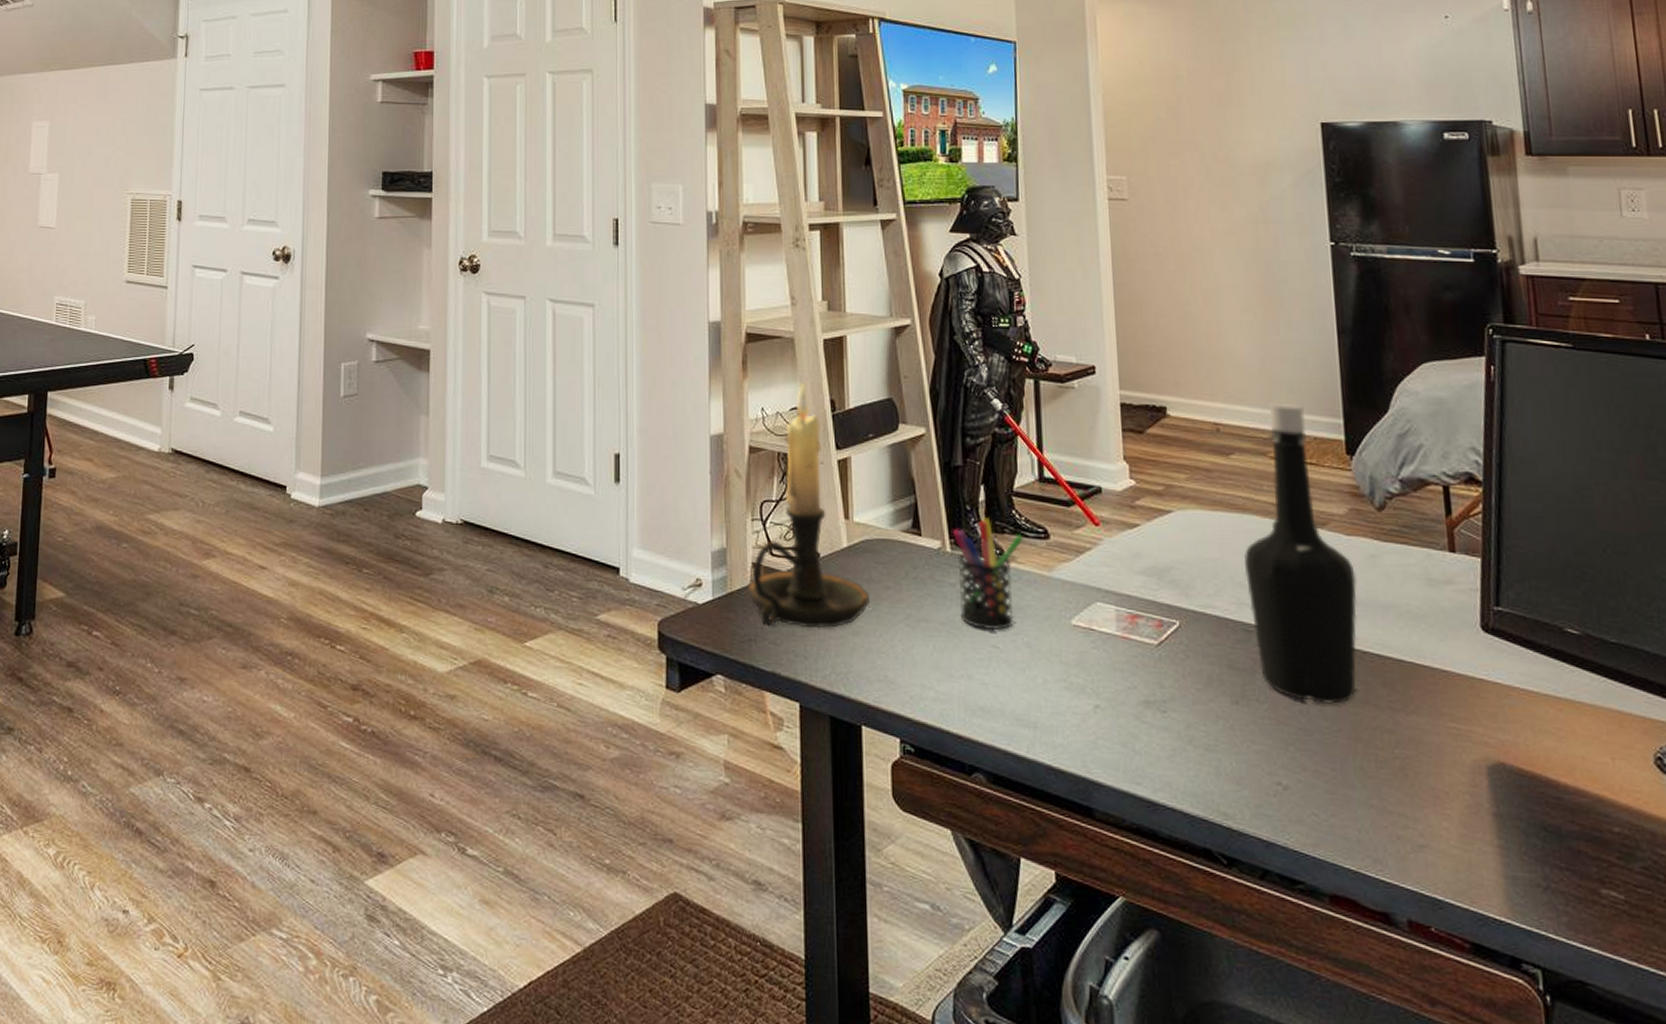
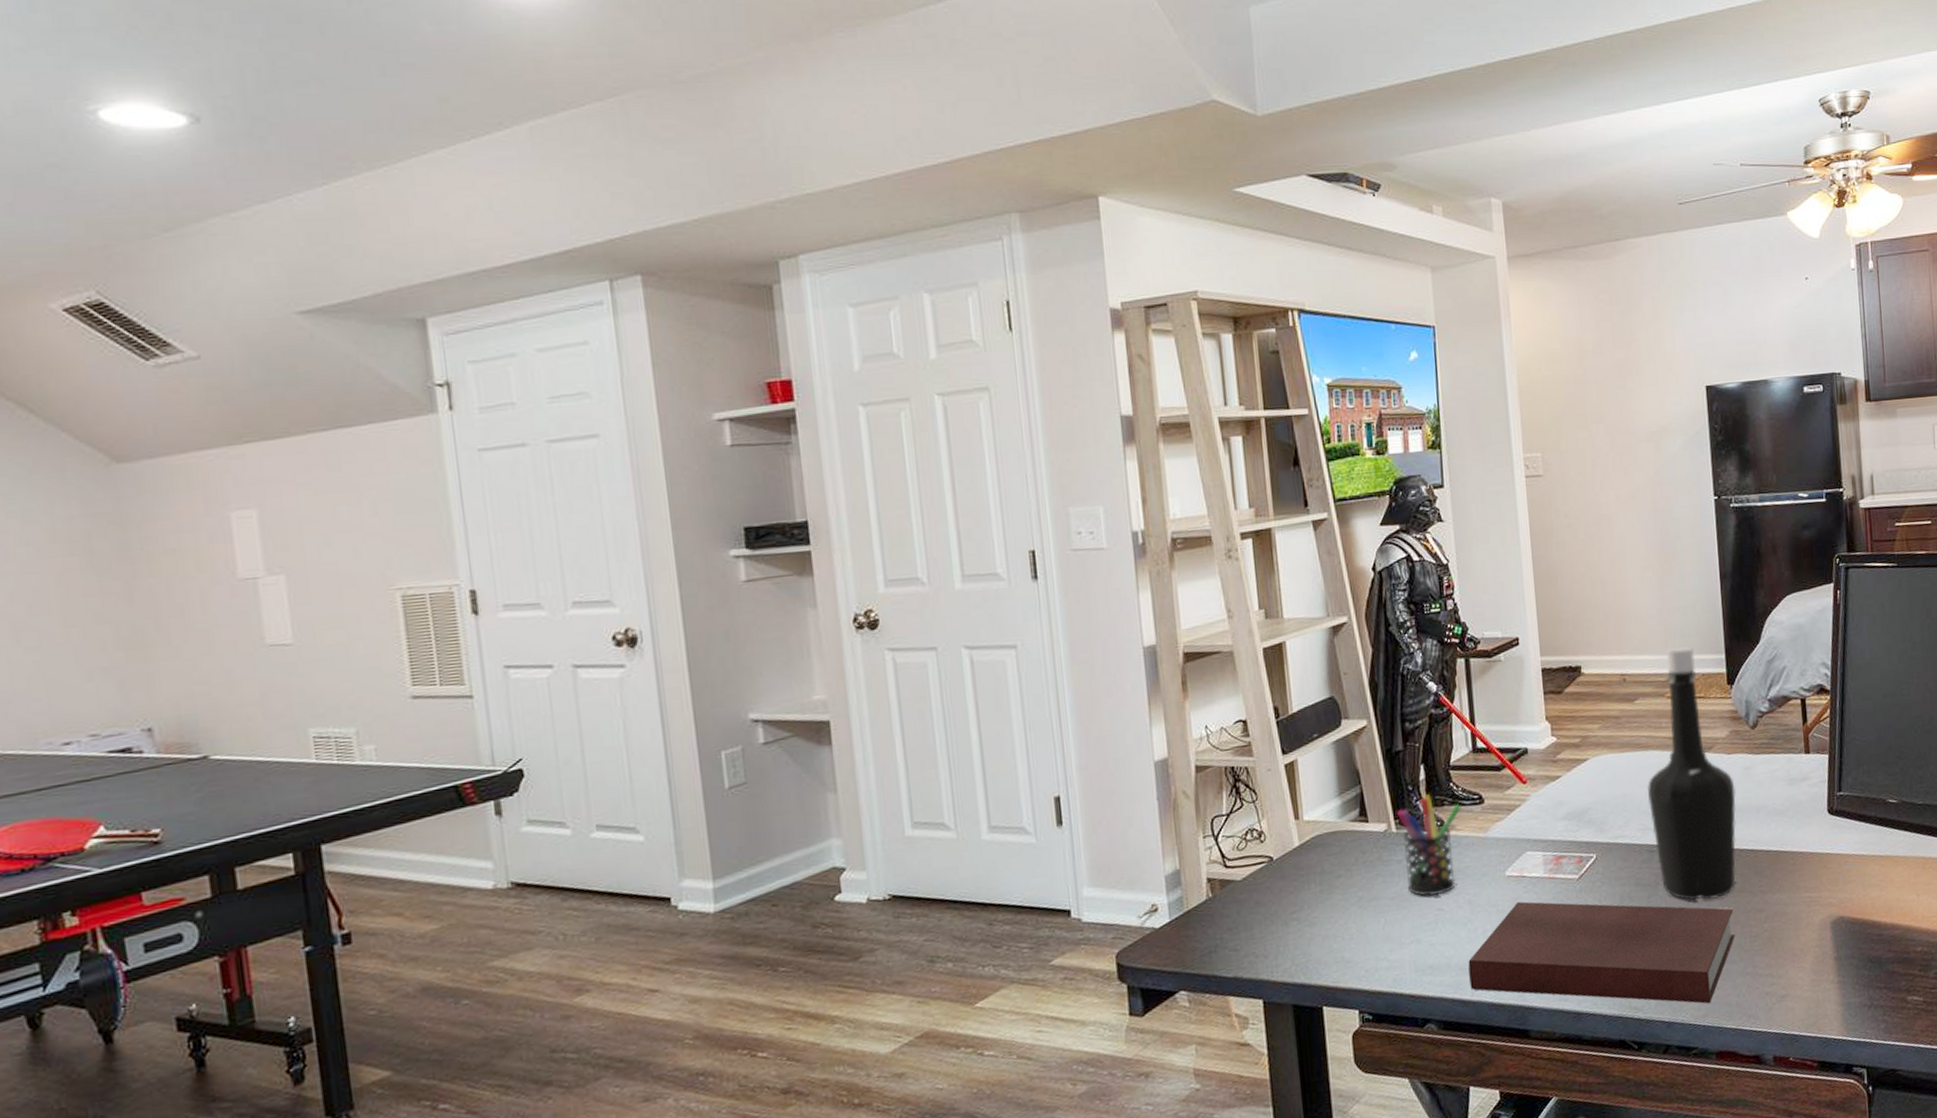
candle holder: present [748,383,869,629] -> none [1204,695,1323,936]
notebook: none [1024,657,1356,832] -> present [1468,901,1735,1004]

